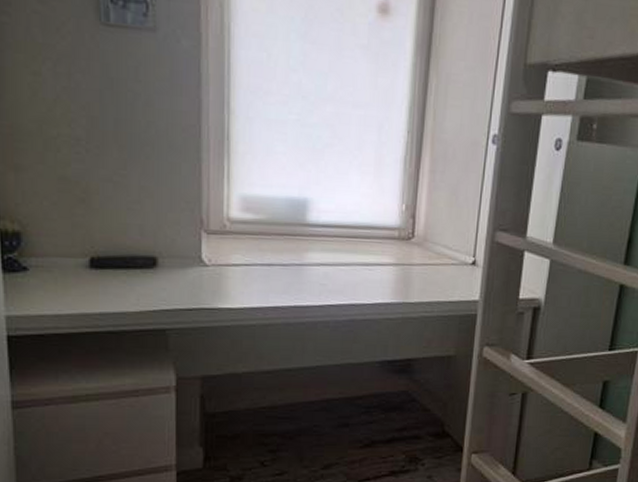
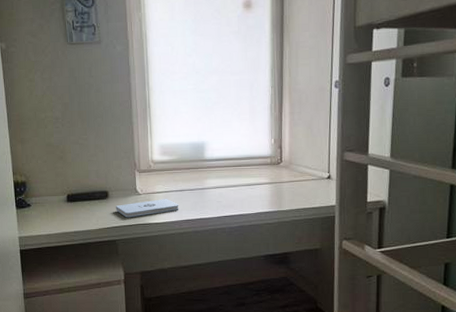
notepad: none [168,274,265,299] -> present [116,199,179,218]

